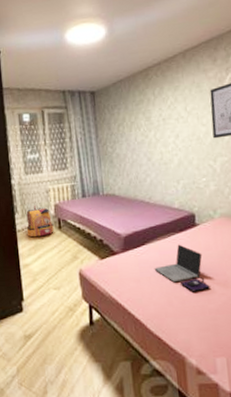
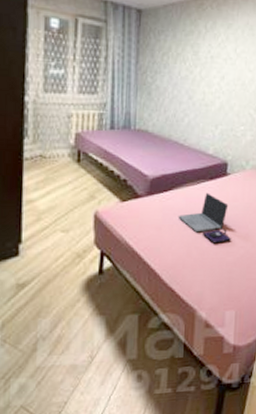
backpack: present [26,204,54,237] -> none [36,130,71,169]

